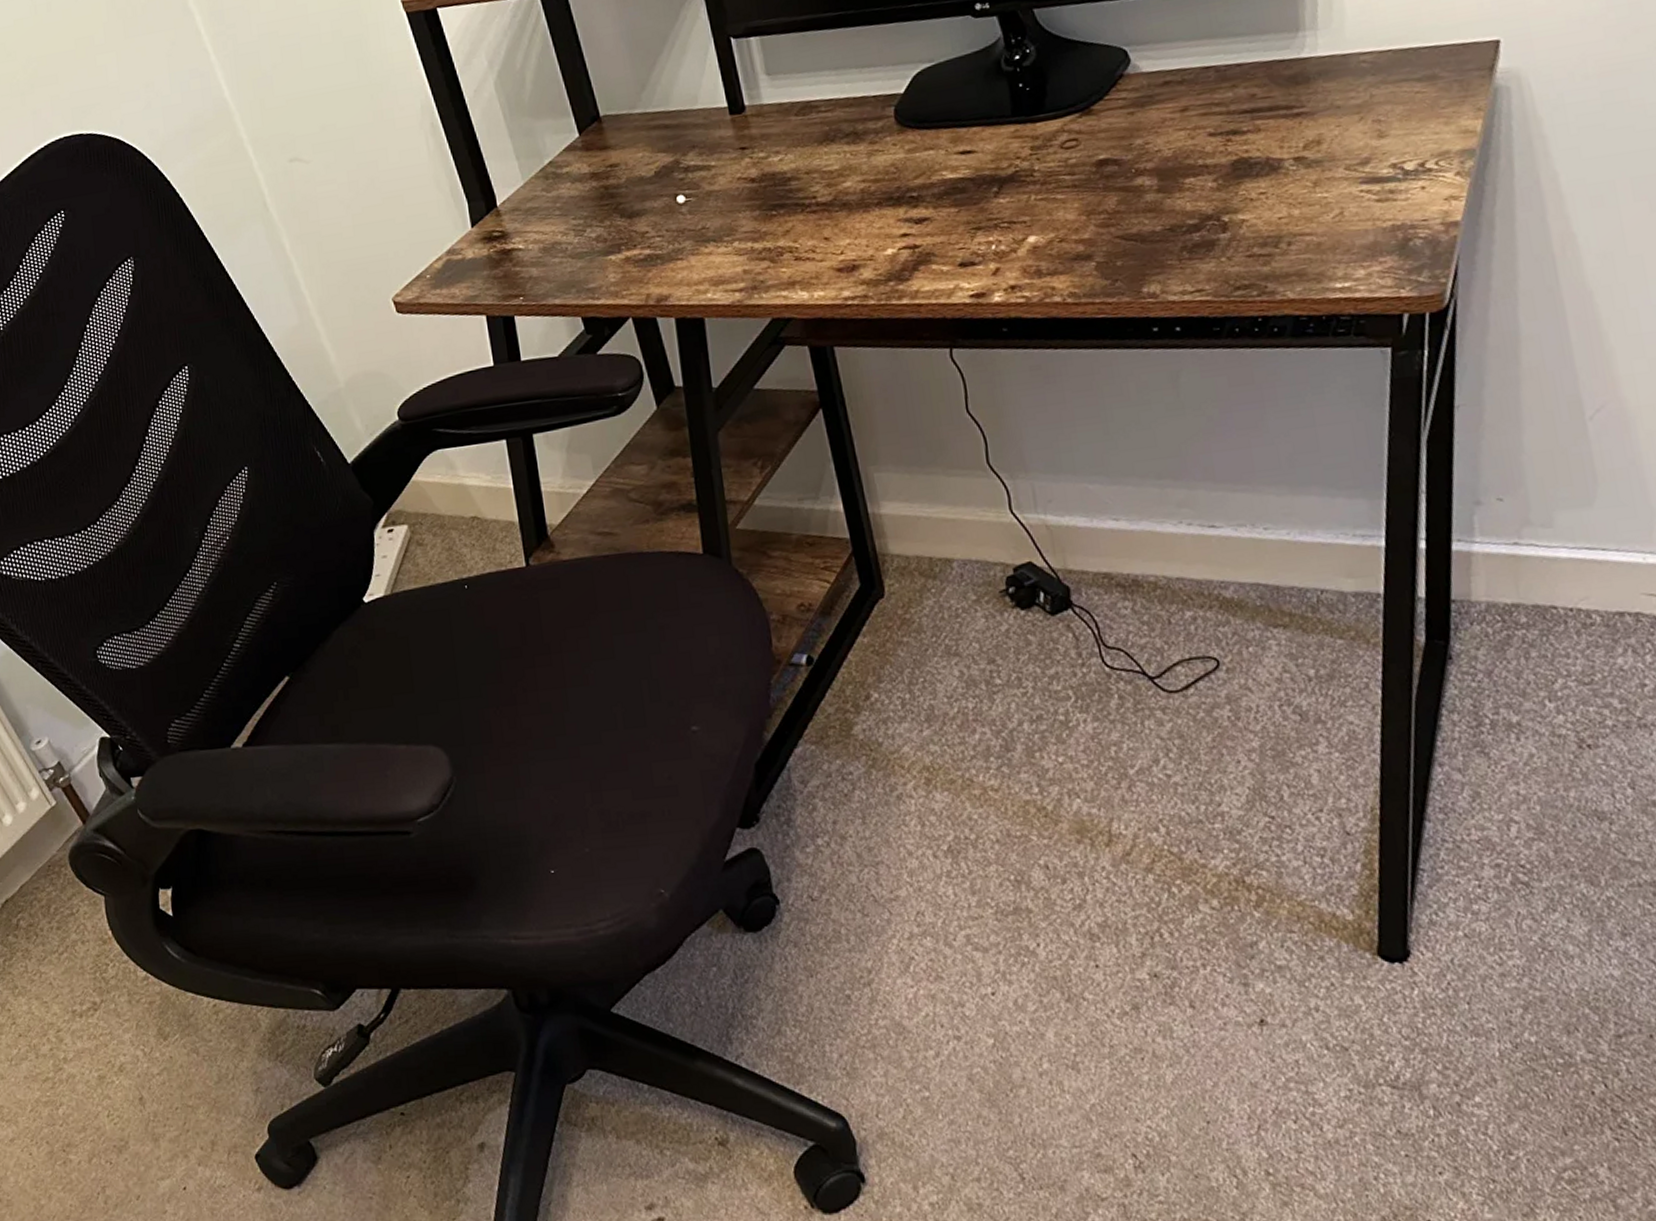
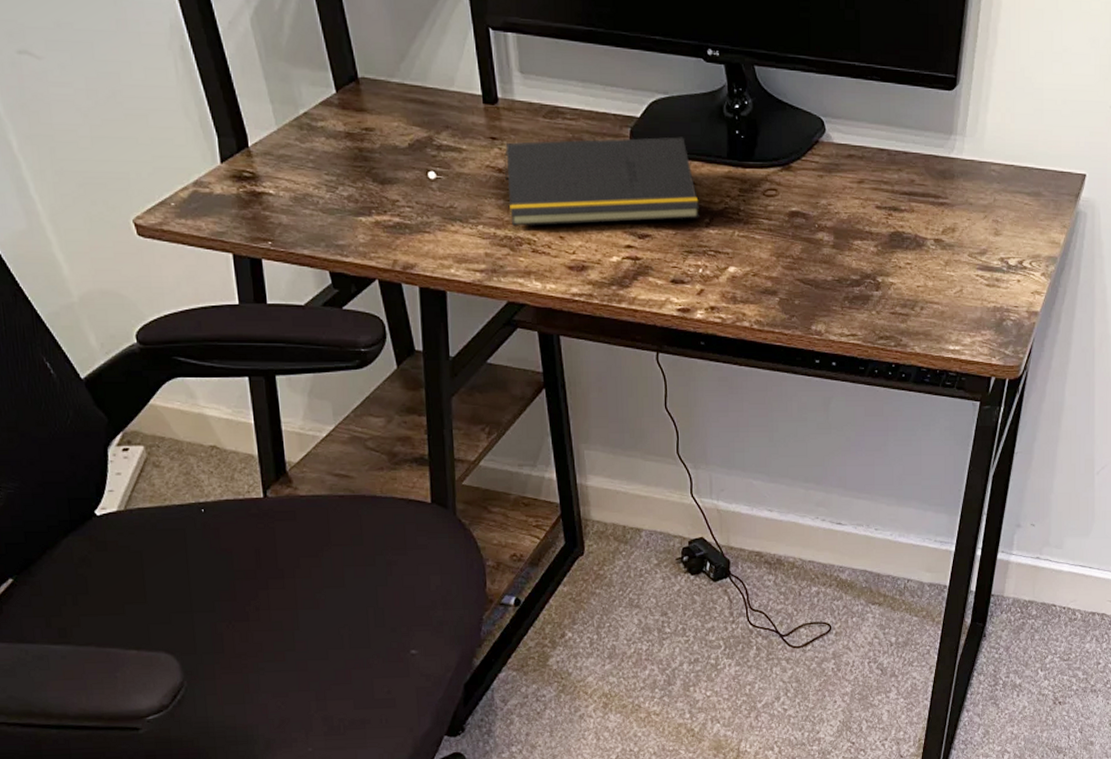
notepad: none [756,103,986,236] -> present [504,137,699,226]

